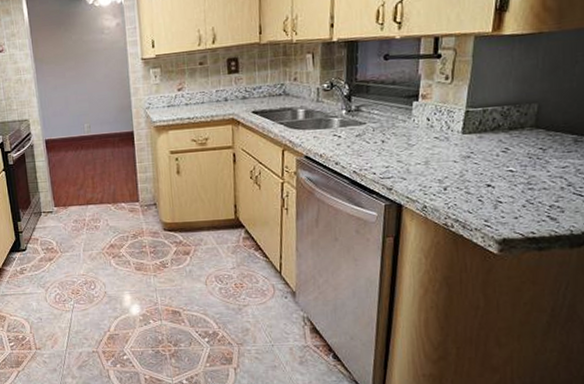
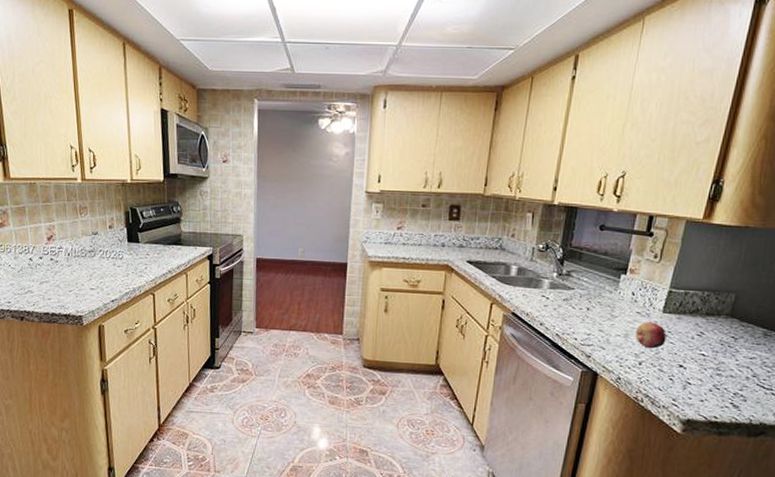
fruit: none [436,145,469,173] -> present [635,322,667,349]

